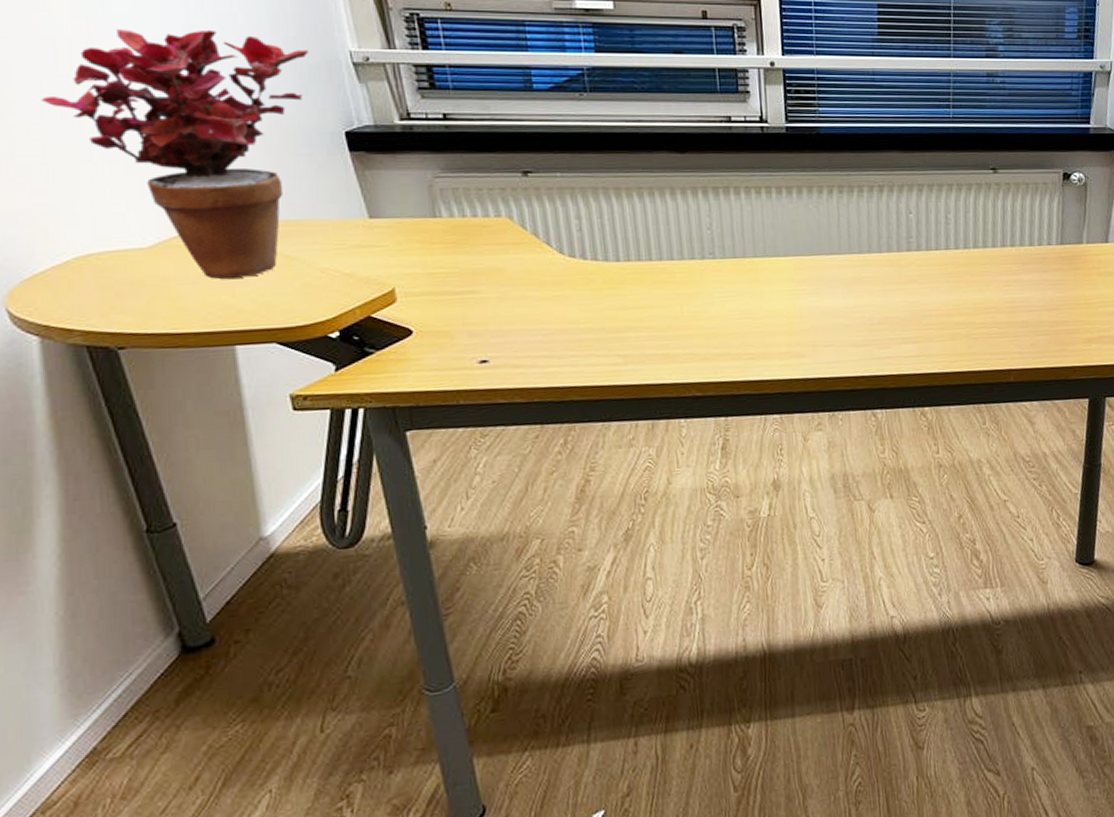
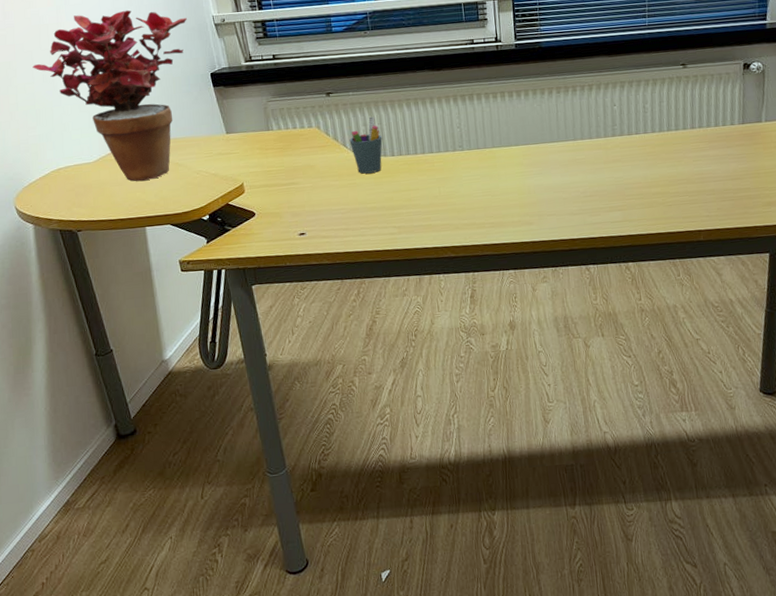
pen holder: none [555,207,603,283] -> present [349,116,383,174]

